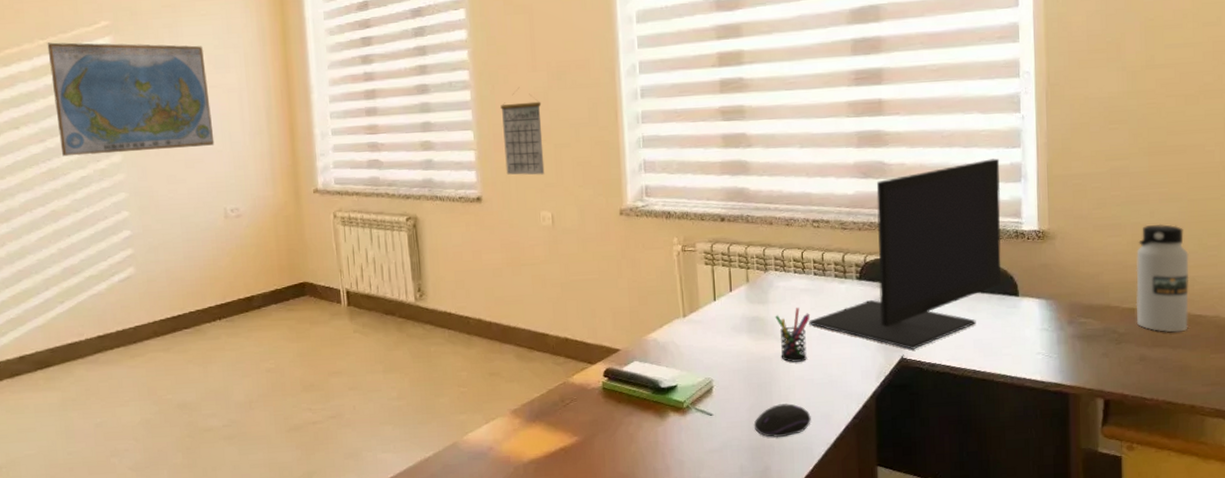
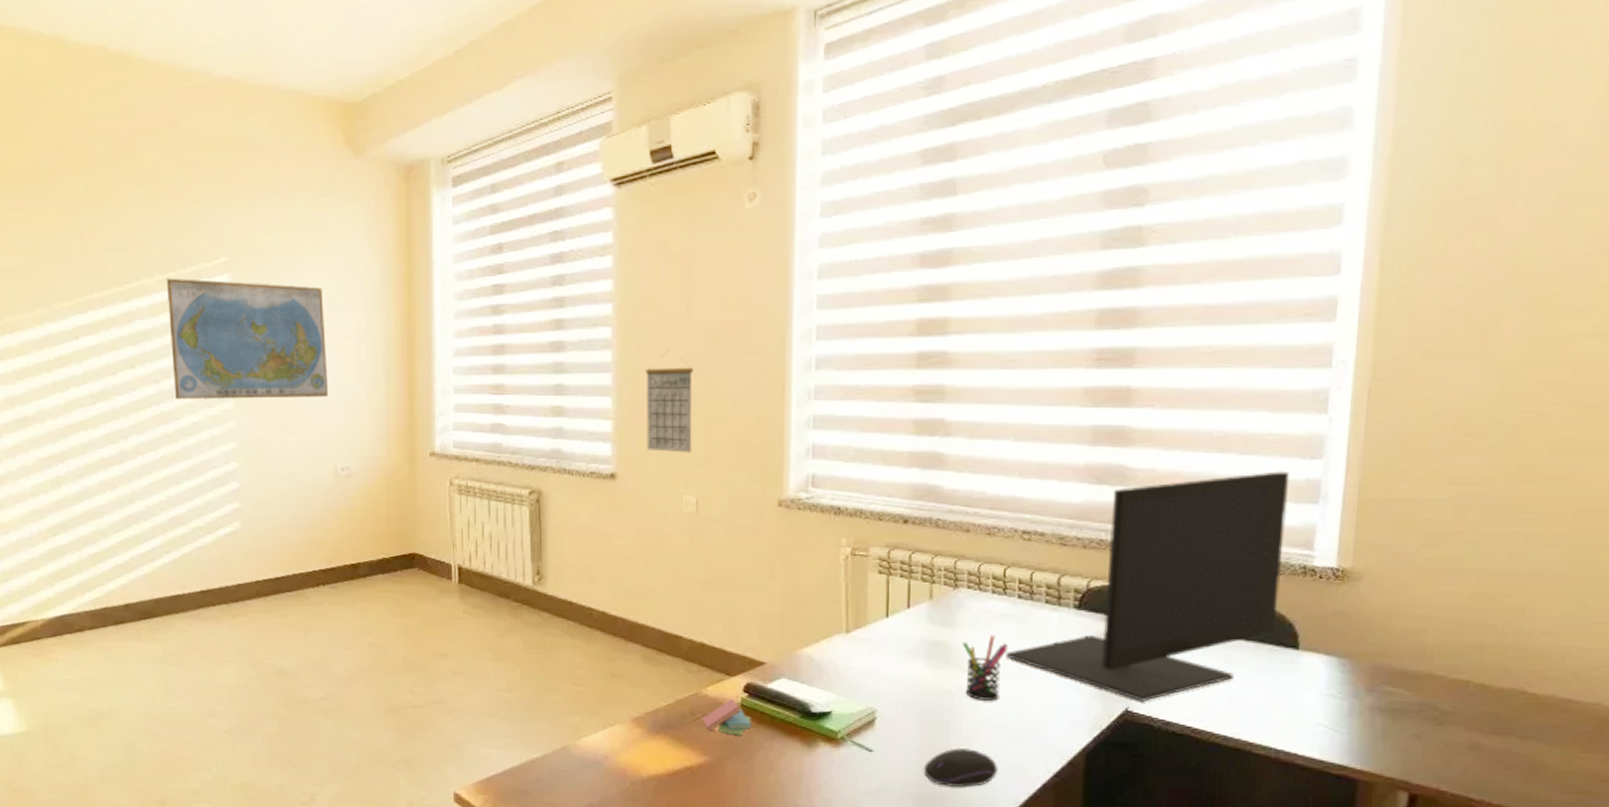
sticky notes: none [571,384,613,415] -> present [702,699,751,736]
water bottle: present [1136,224,1189,332] -> none [1471,573,1563,719]

